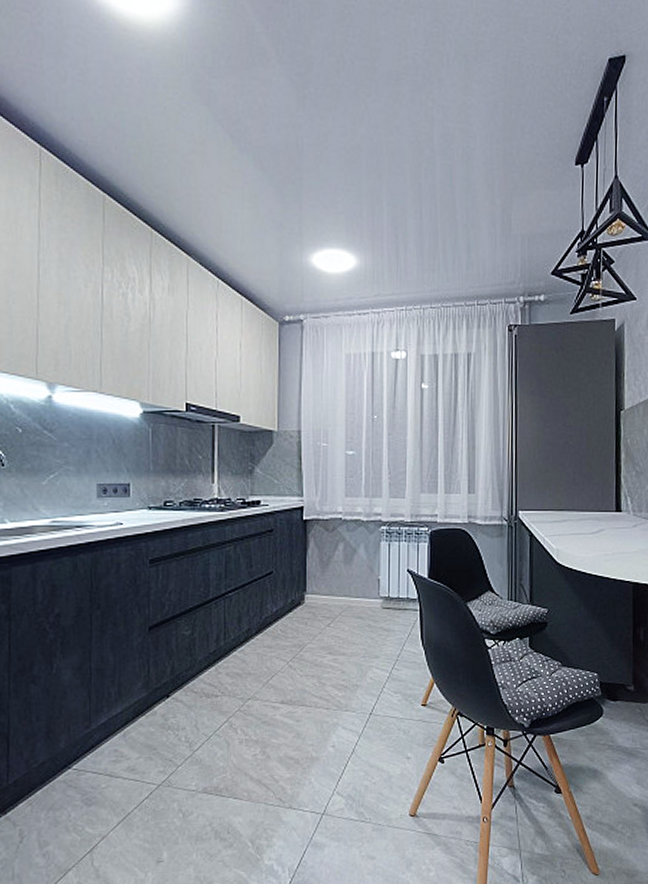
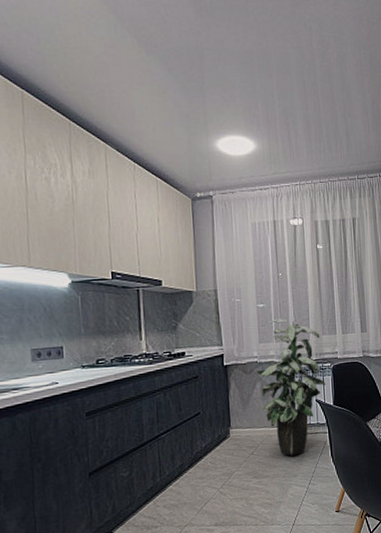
indoor plant: none [337,469,420,633] -> present [254,318,325,456]

